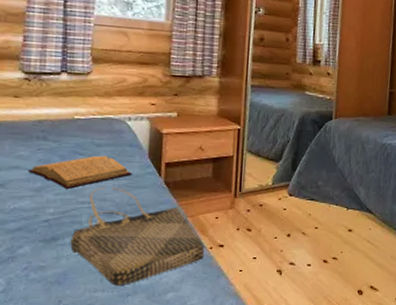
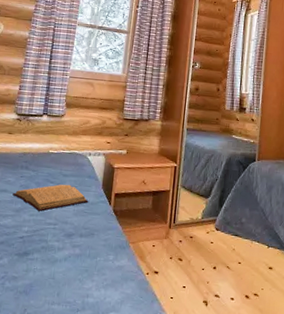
tote bag: present [70,187,205,287] -> none [37,211,143,302]

